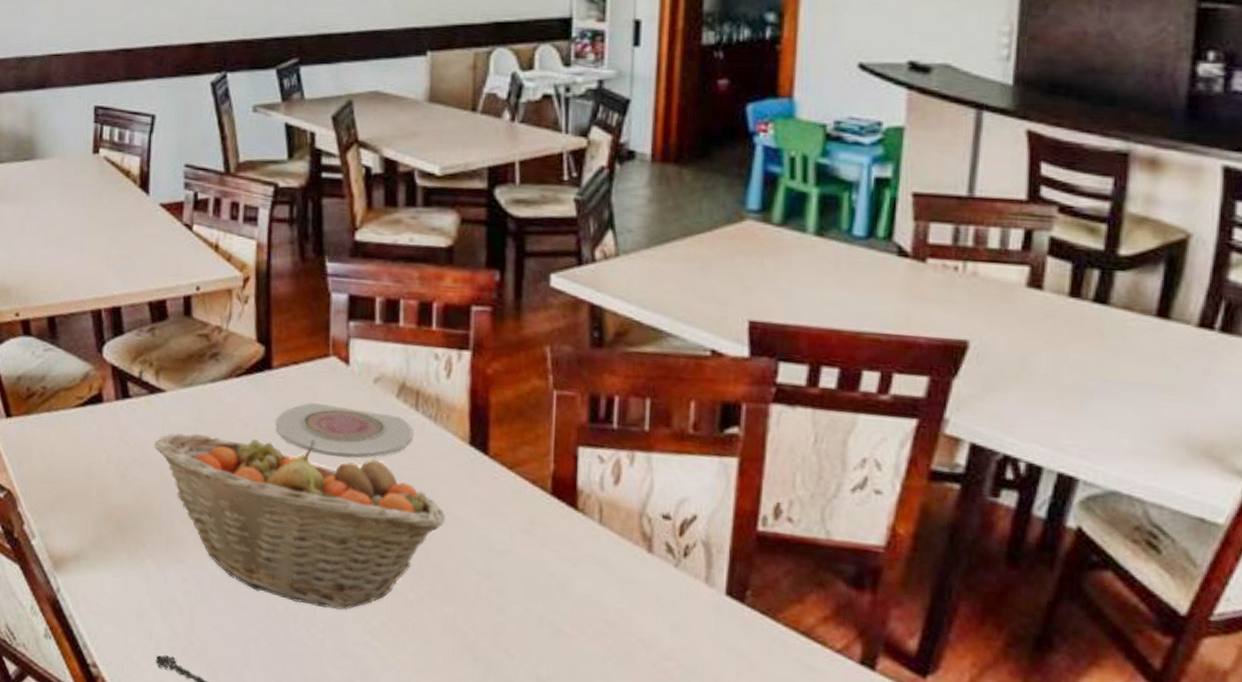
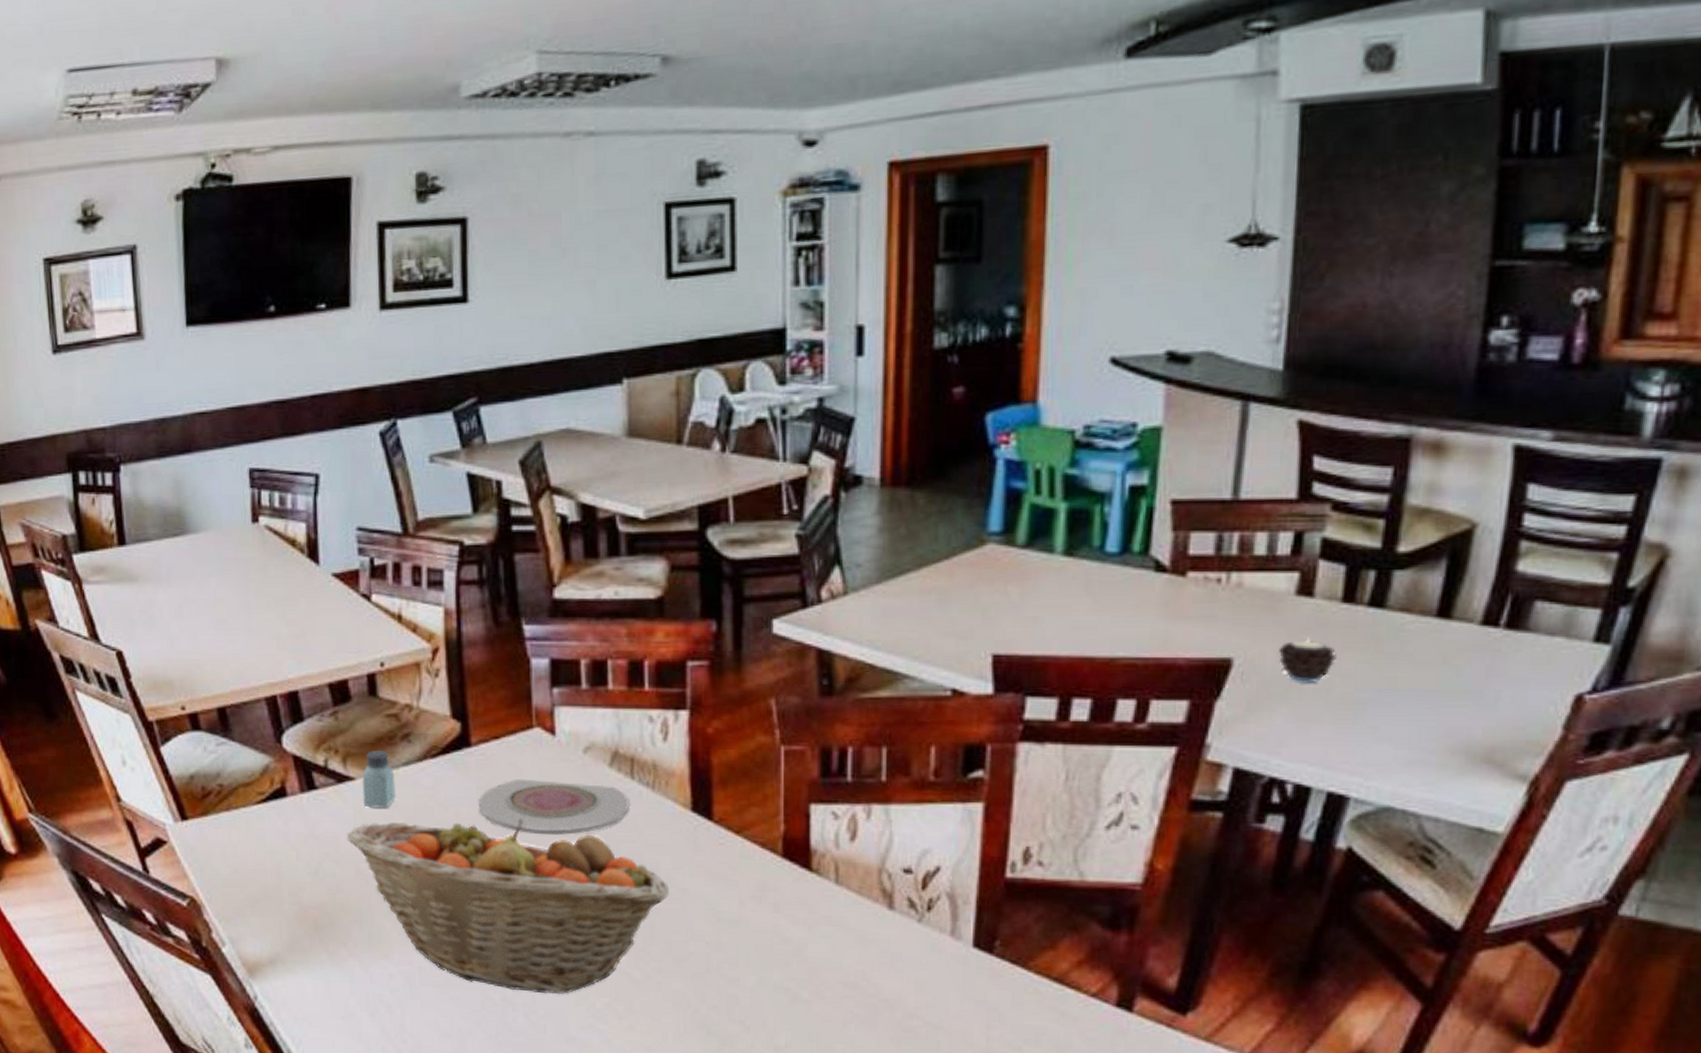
saltshaker: none [171,366,202,421] -> present [362,750,396,808]
candle: none [1011,327,1064,370] -> present [1279,638,1336,684]

